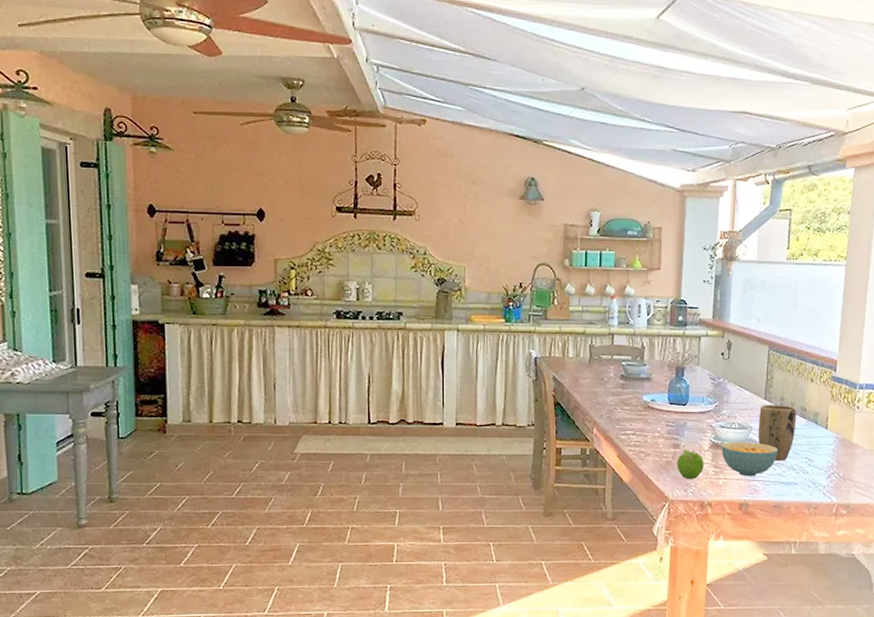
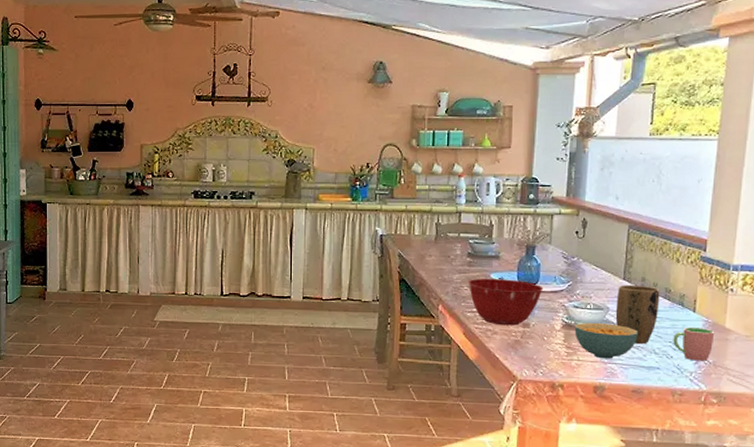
mixing bowl: none [621,401,693,447] -> present [467,279,544,326]
fruit: present [677,449,704,480] -> none [526,329,555,360]
cup: none [808,444,844,475] -> present [673,327,715,361]

